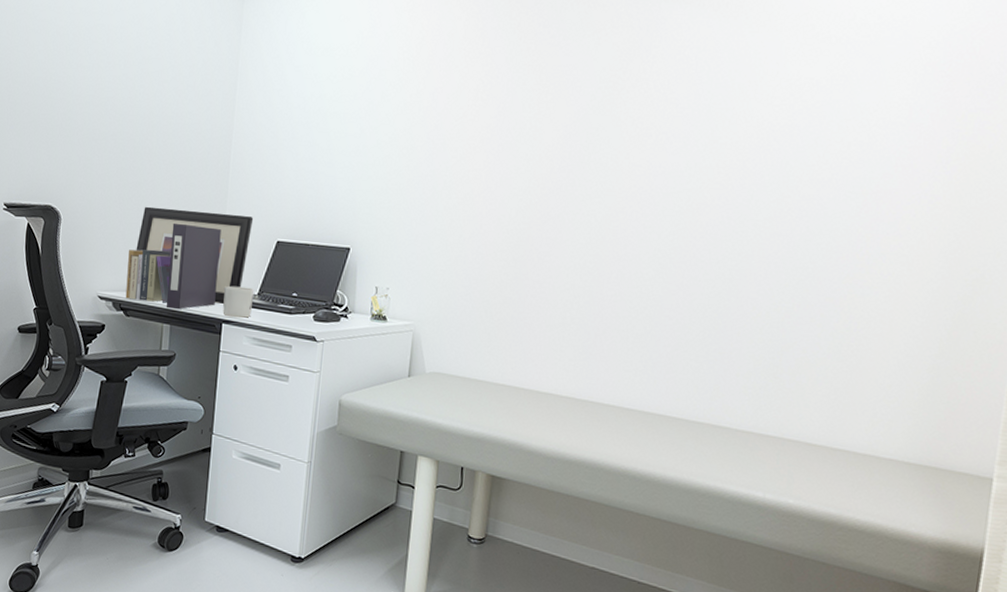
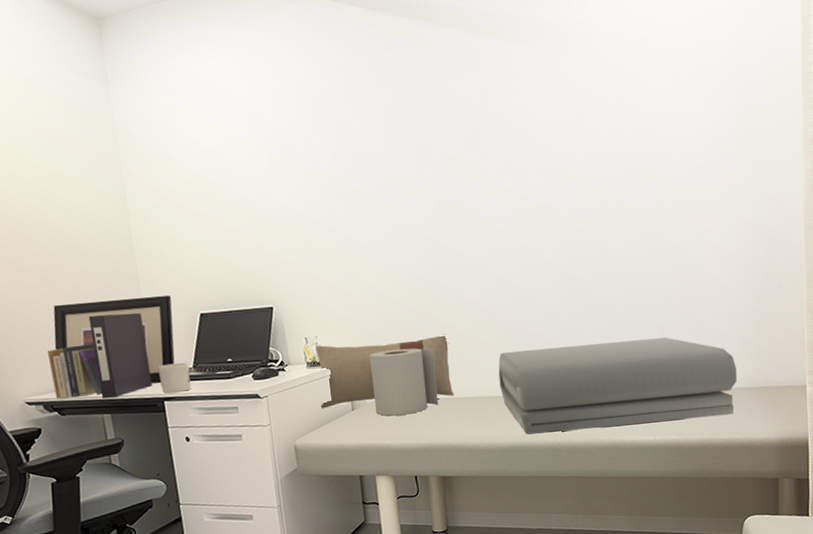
pillow: none [375,297,532,386] -> present [315,334,454,409]
paper towel roll: none [434,318,512,396] -> present [370,348,439,416]
towel: none [580,349,894,492] -> present [498,337,737,435]

